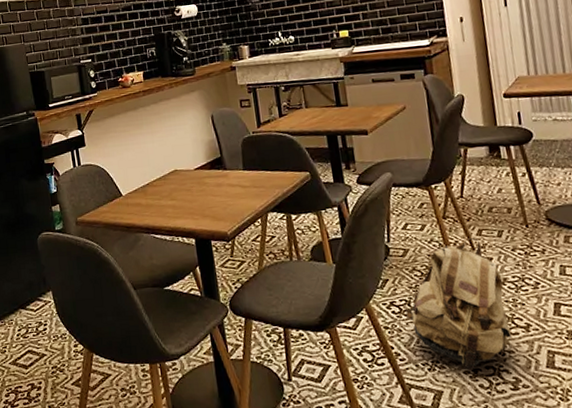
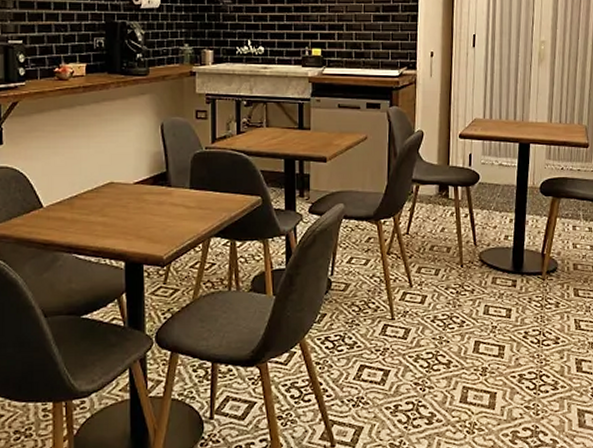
backpack: present [405,238,511,369] -> none [339,275,433,405]

